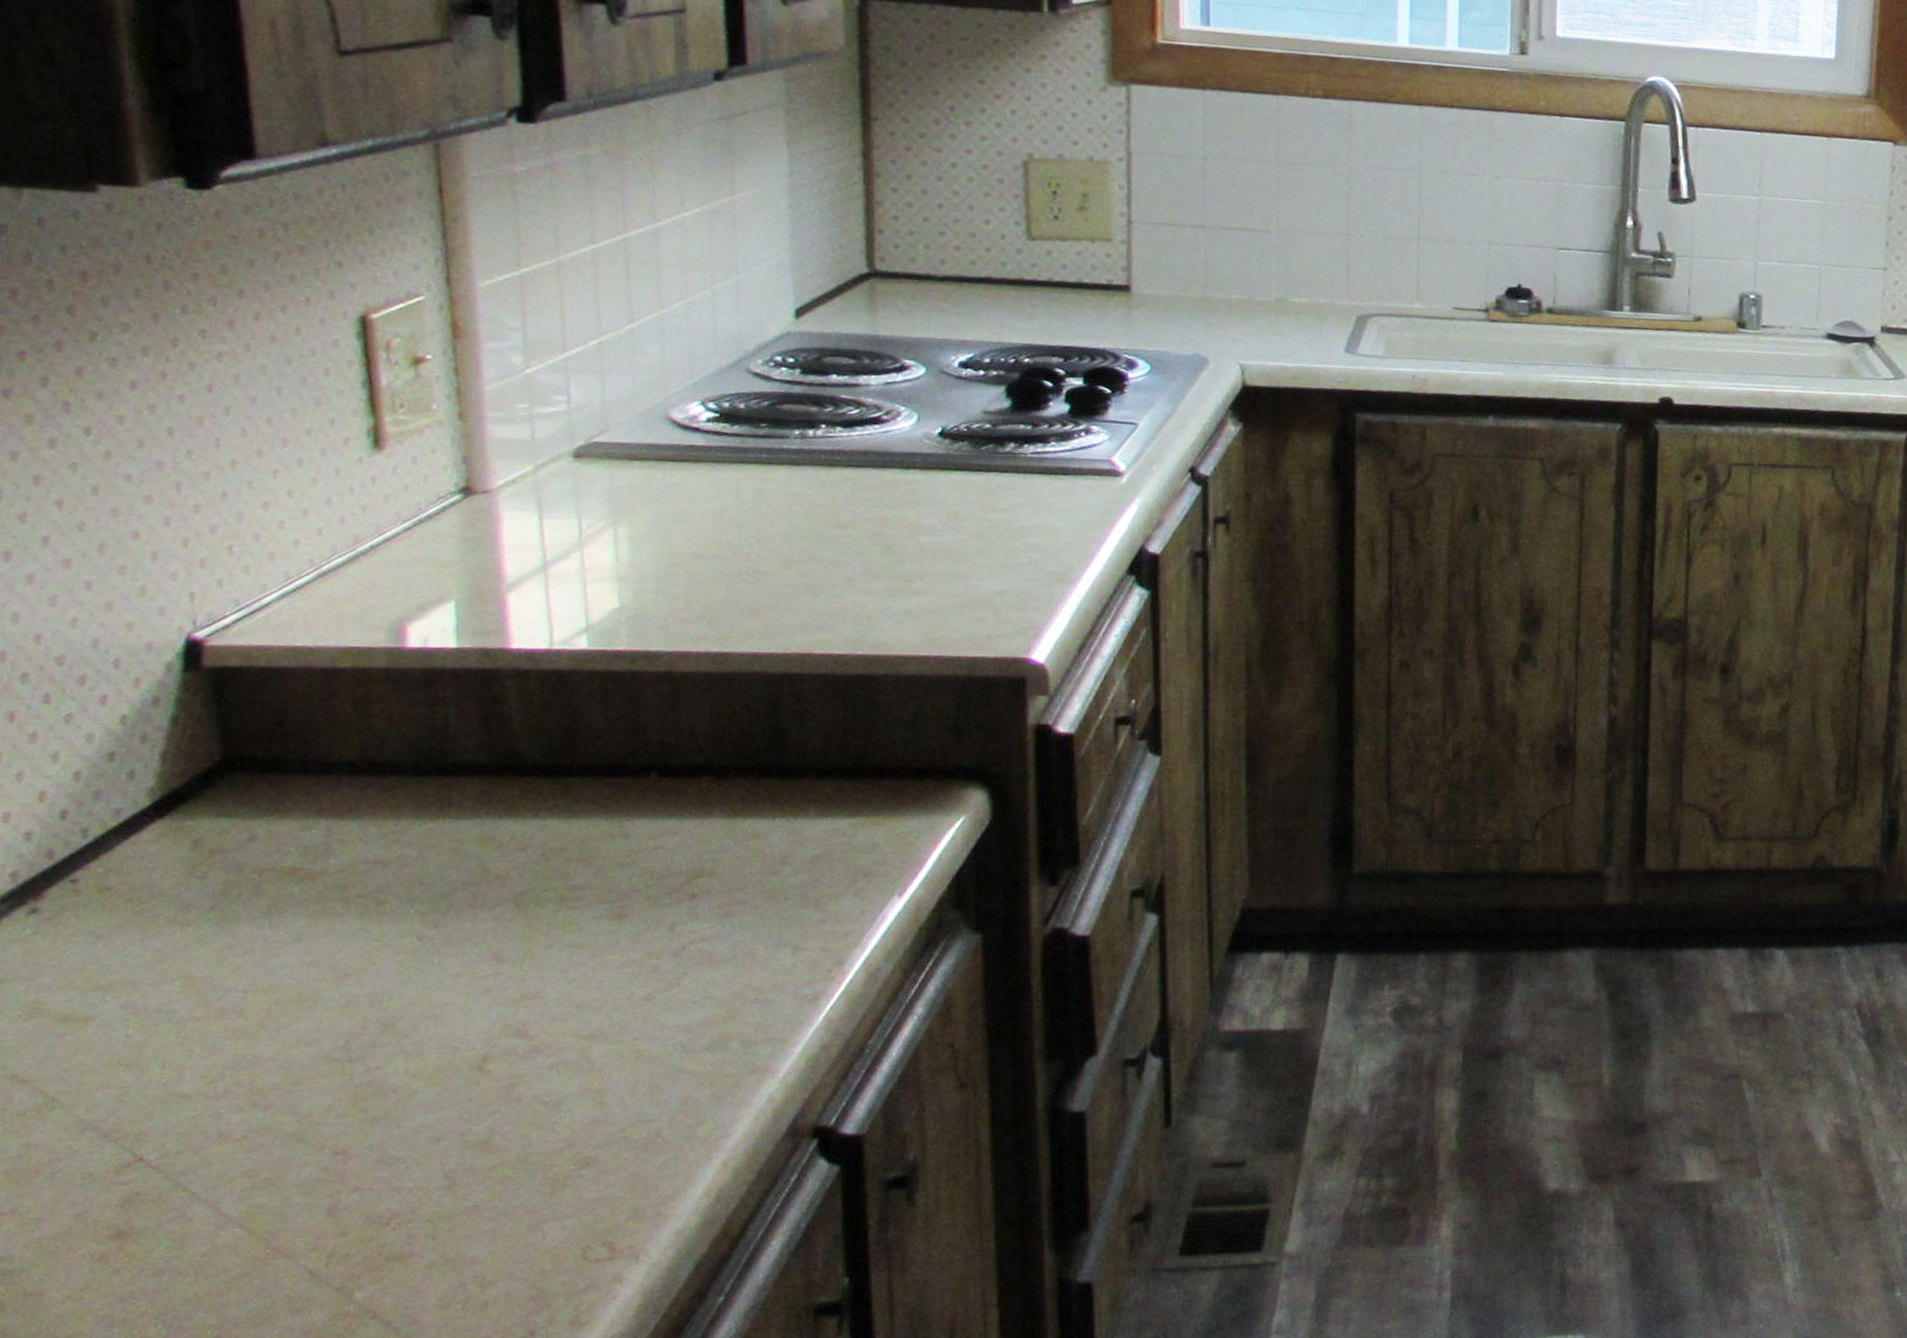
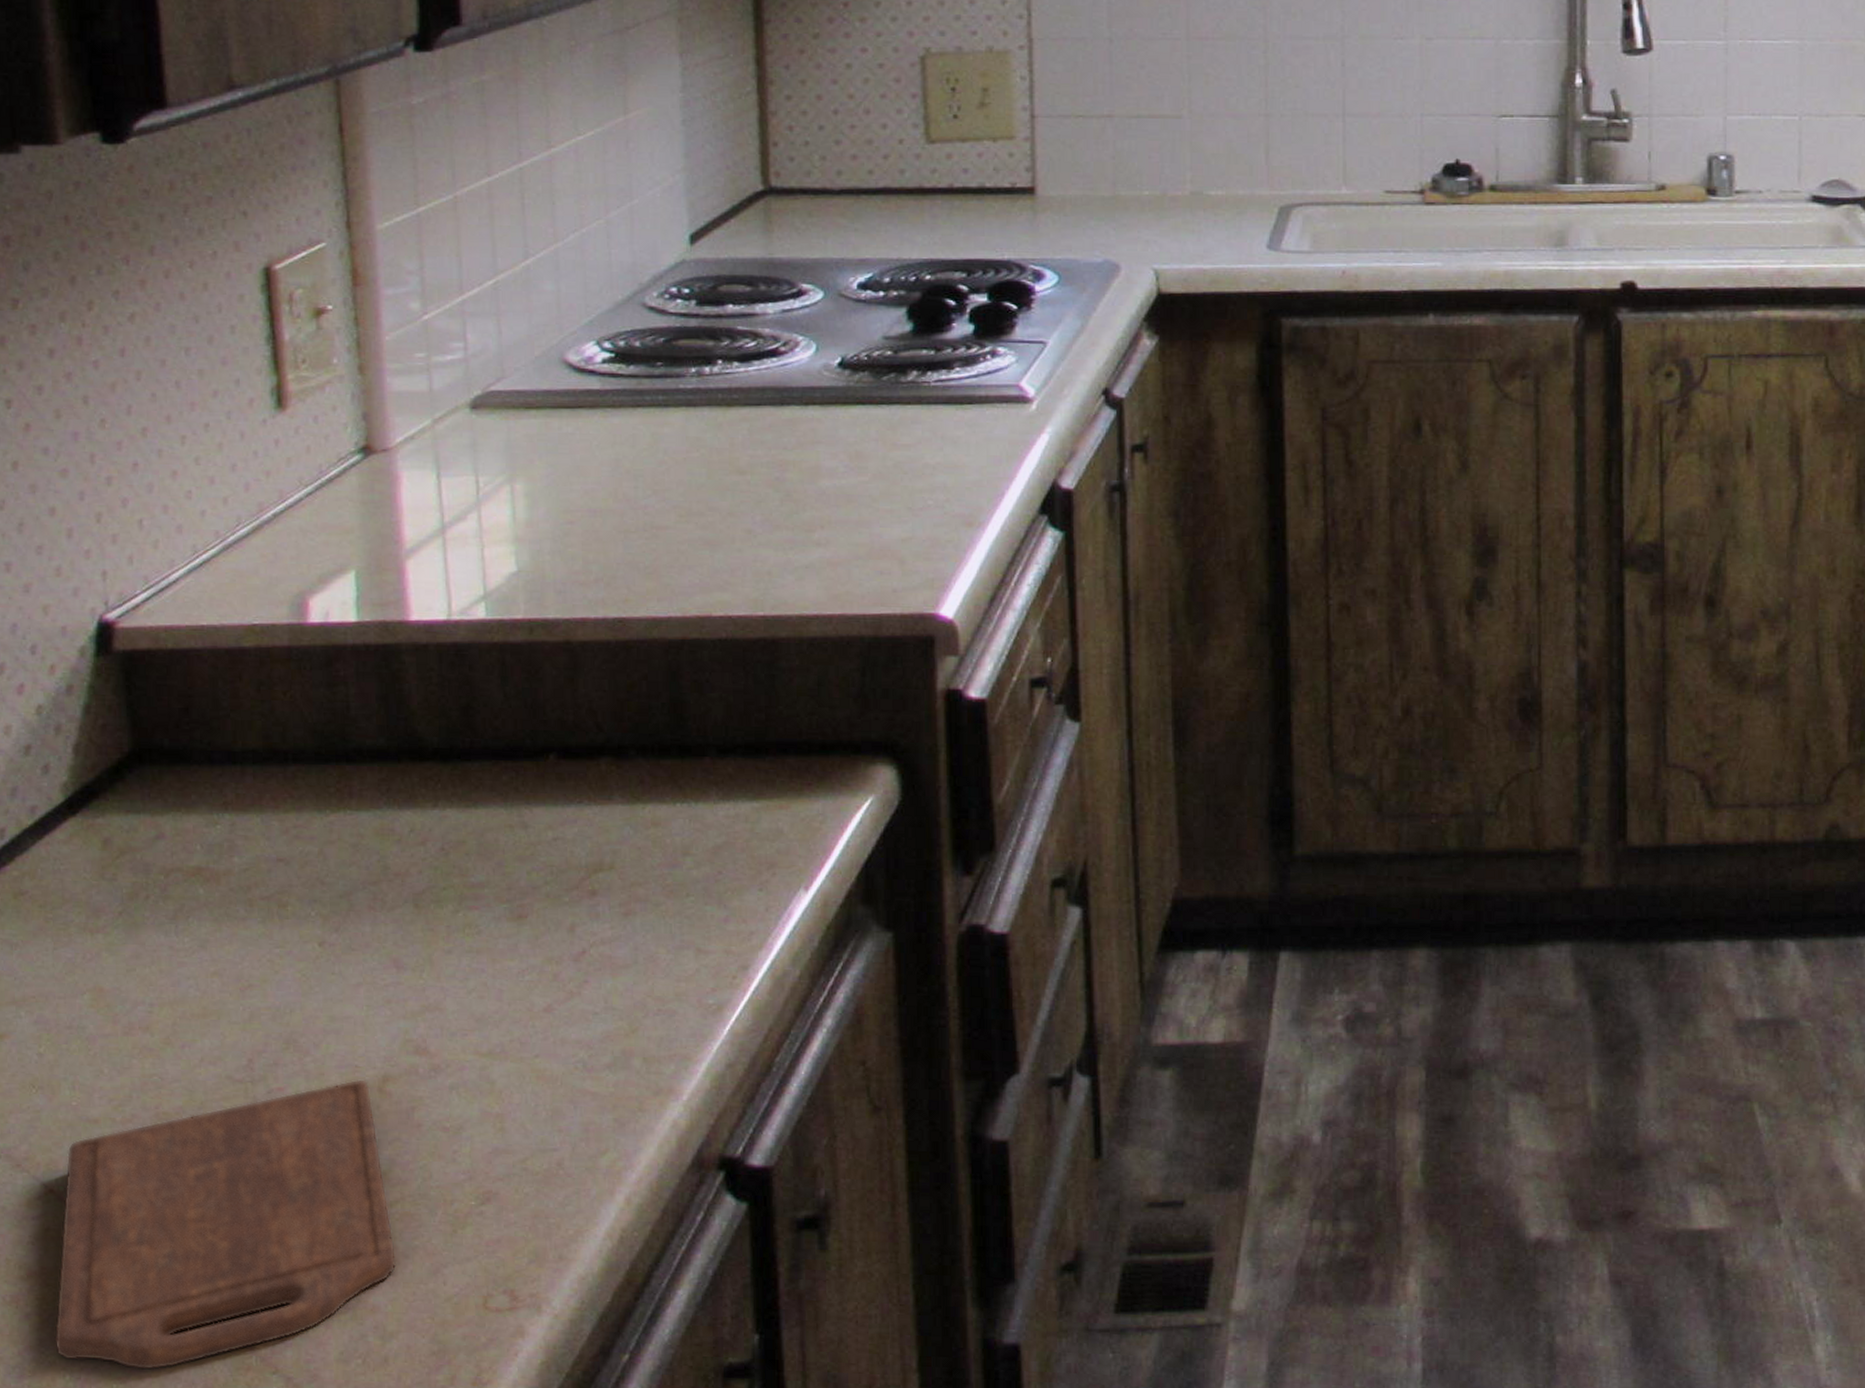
cutting board: none [145,1059,496,1318] -> present [54,1079,397,1371]

